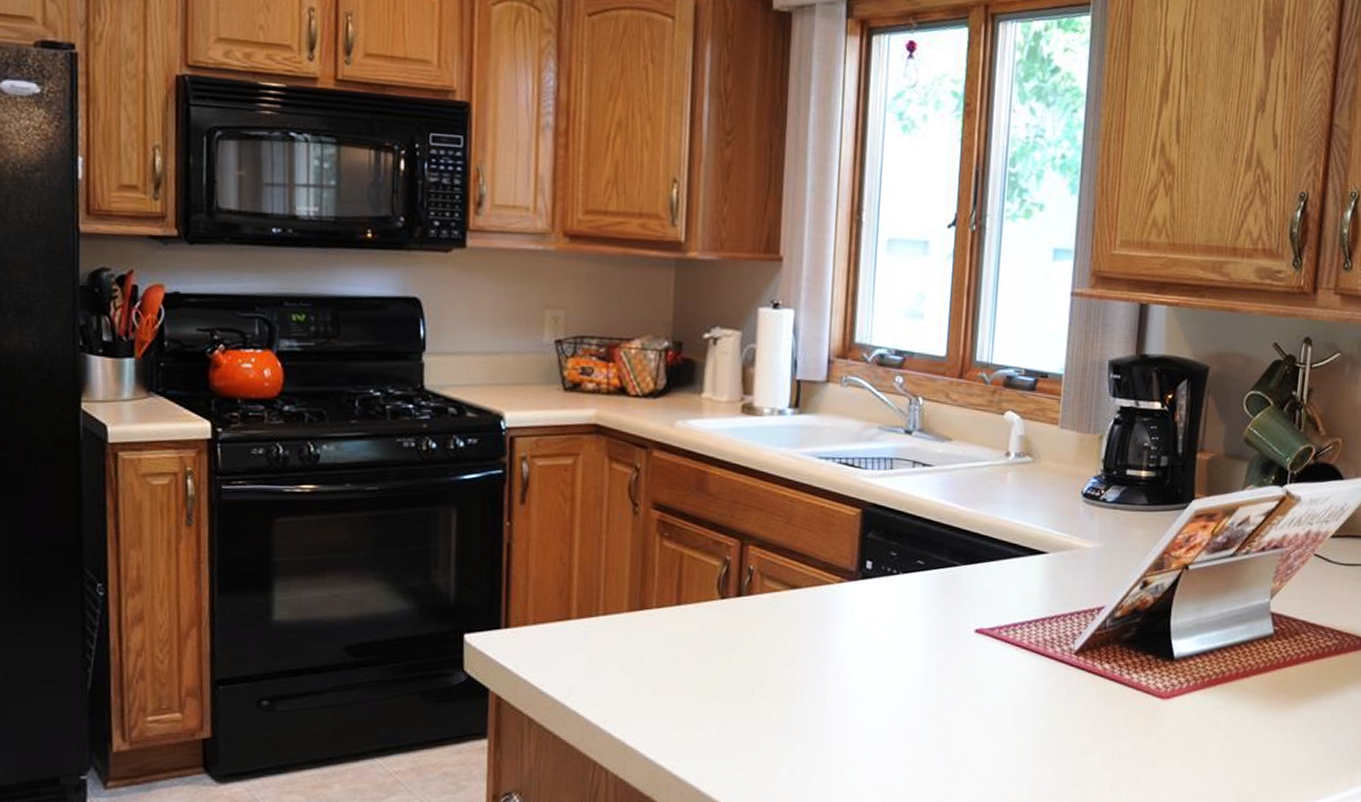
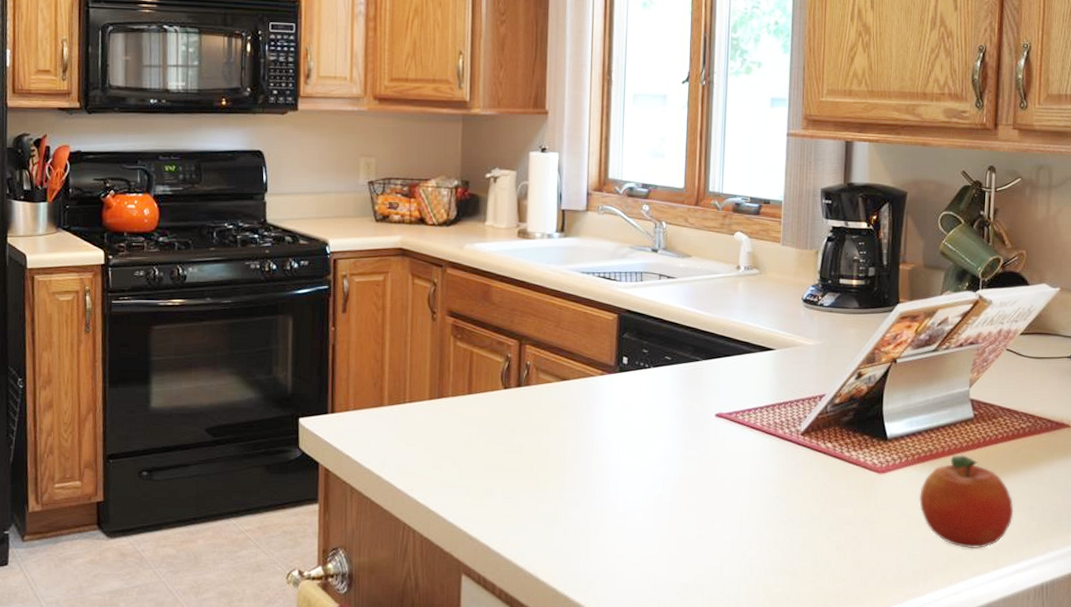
fruit: none [1207,677,1314,786] -> present [918,454,1014,549]

